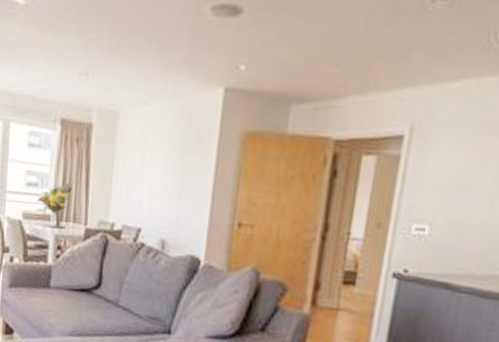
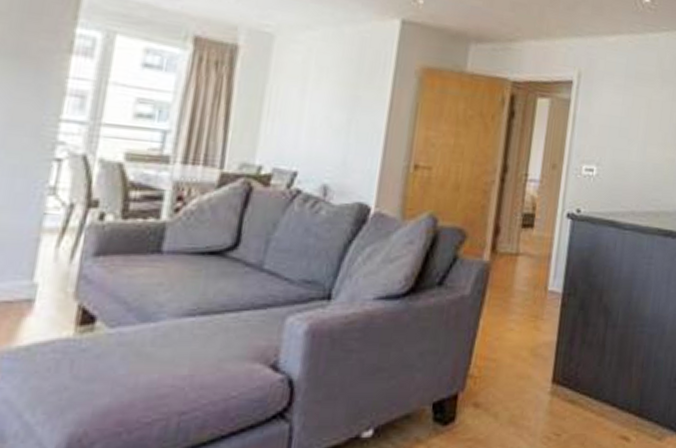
bouquet: present [37,182,72,229] -> none [151,114,205,175]

